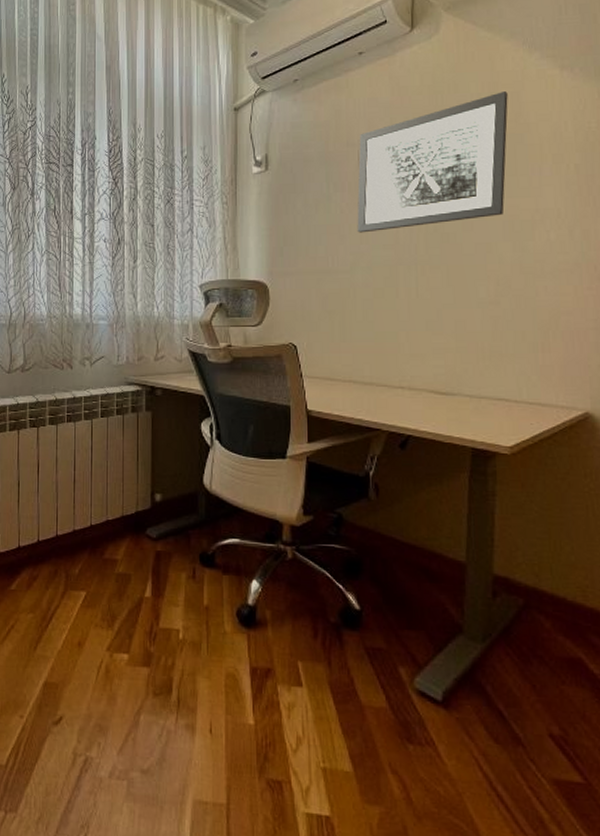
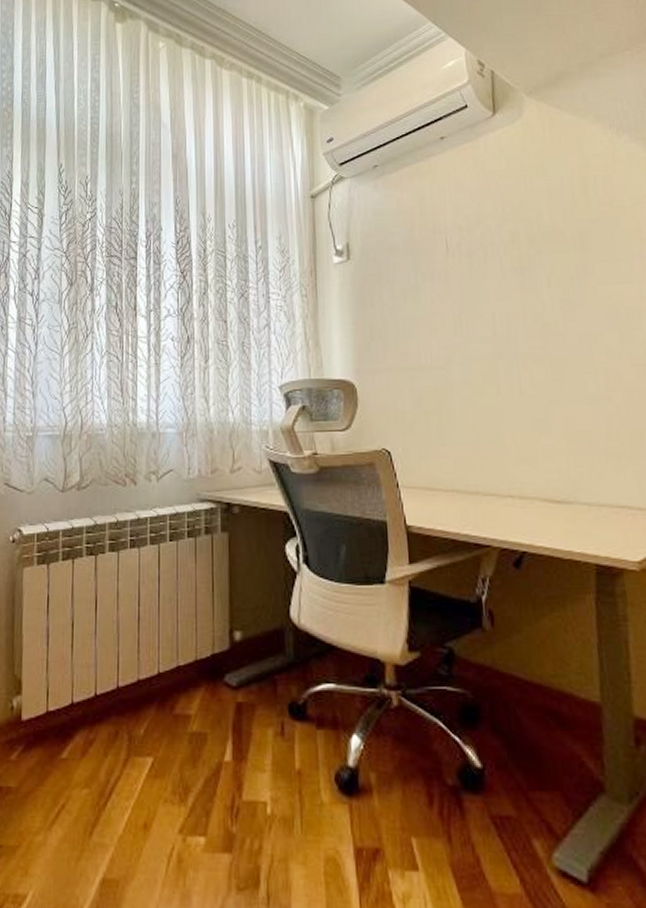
wall art: present [357,91,508,233] -> none [446,175,607,325]

